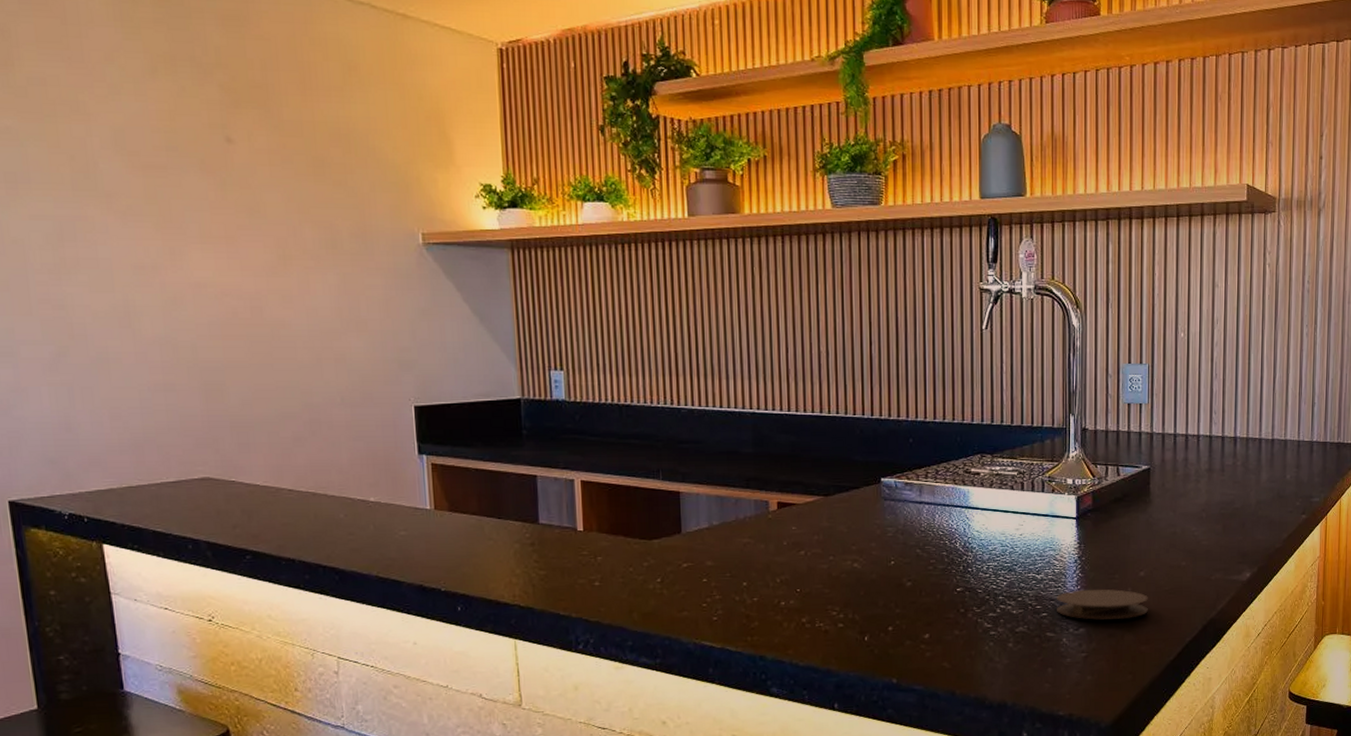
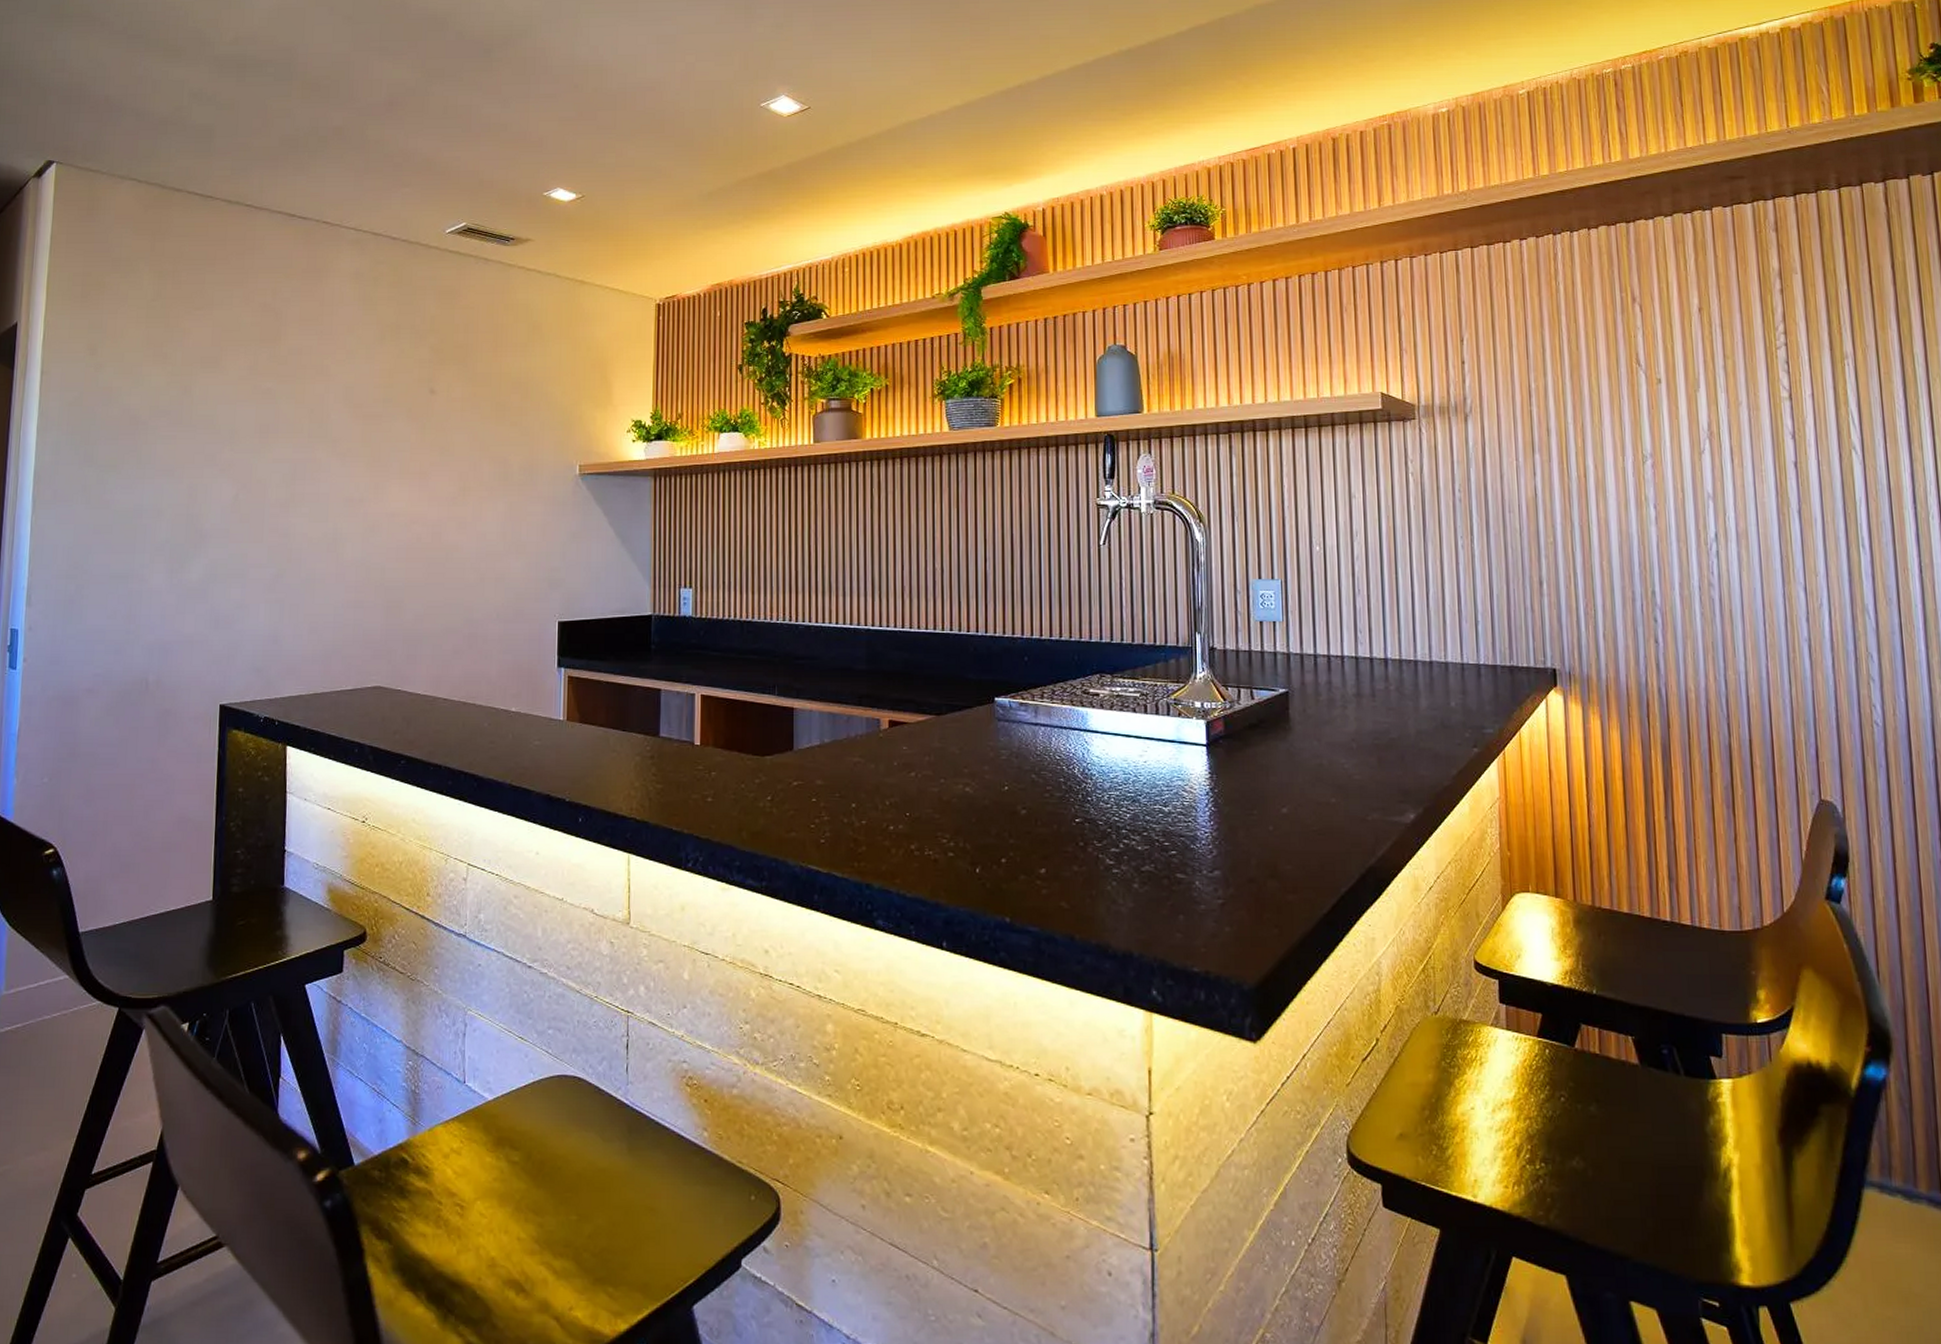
coaster: present [1057,589,1148,620] -> none [1187,826,1294,862]

